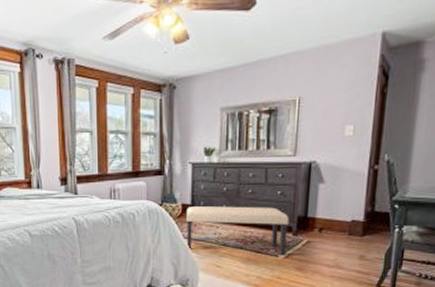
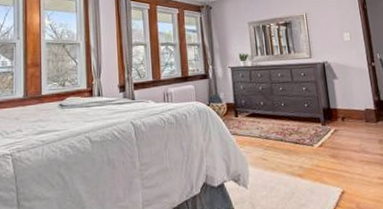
bench: present [186,206,290,255] -> none [231,101,319,145]

